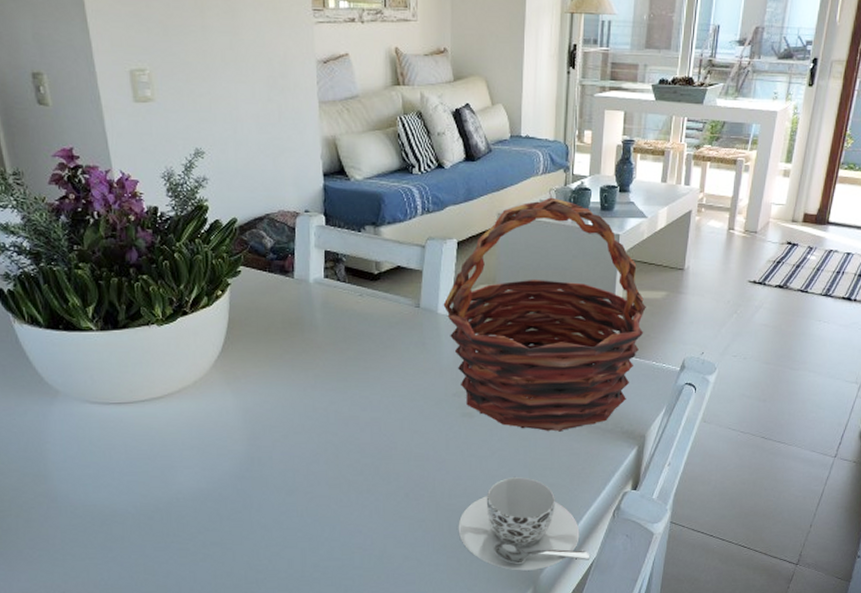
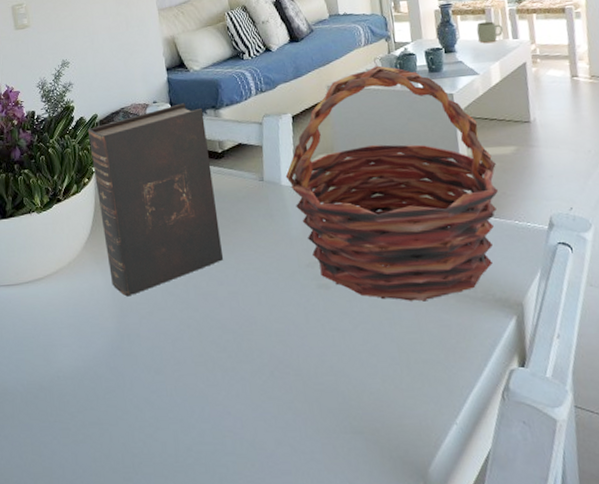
bible: none [225,215,368,419] -> present [88,103,223,297]
teacup: present [458,476,591,571] -> none [328,352,485,463]
mug: none [652,164,678,186] -> present [476,21,504,43]

